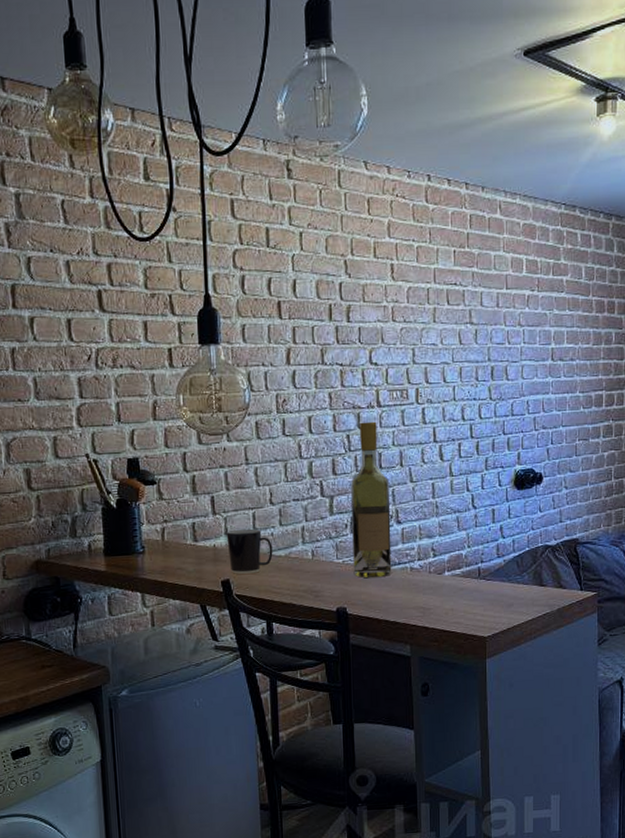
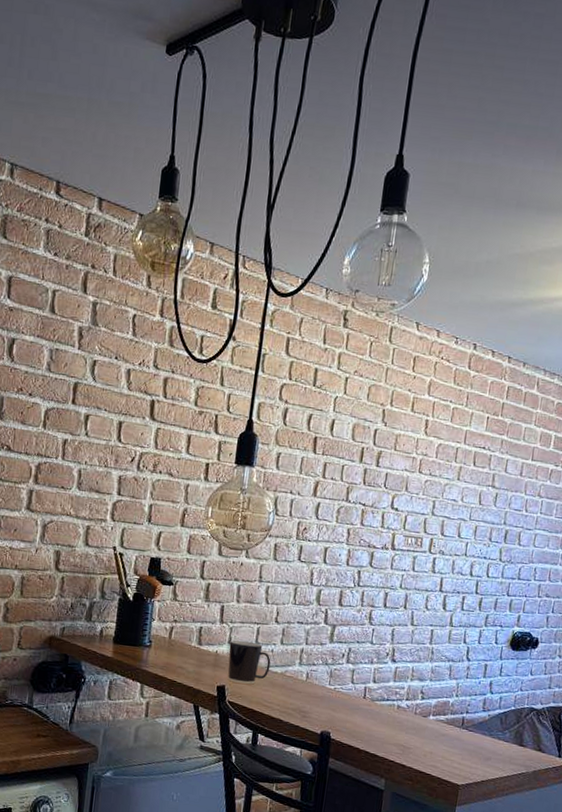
bottle: present [351,421,392,578] -> none [342,561,391,710]

